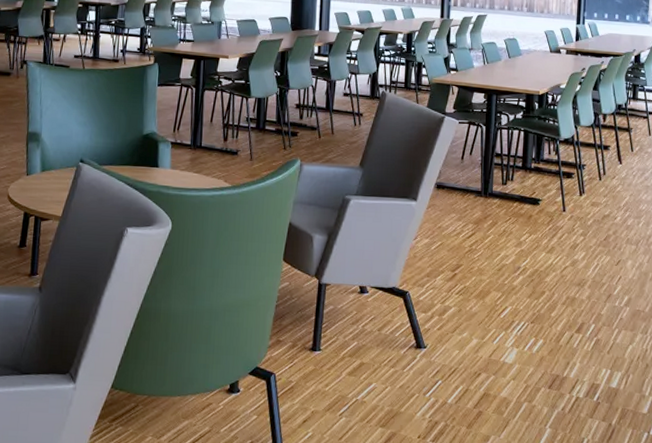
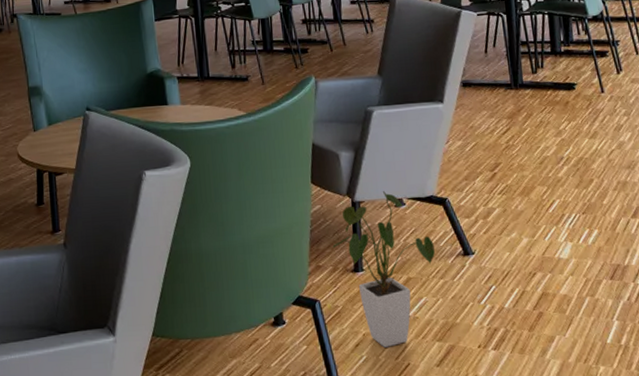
house plant: none [294,277,390,427] -> present [332,191,435,348]

